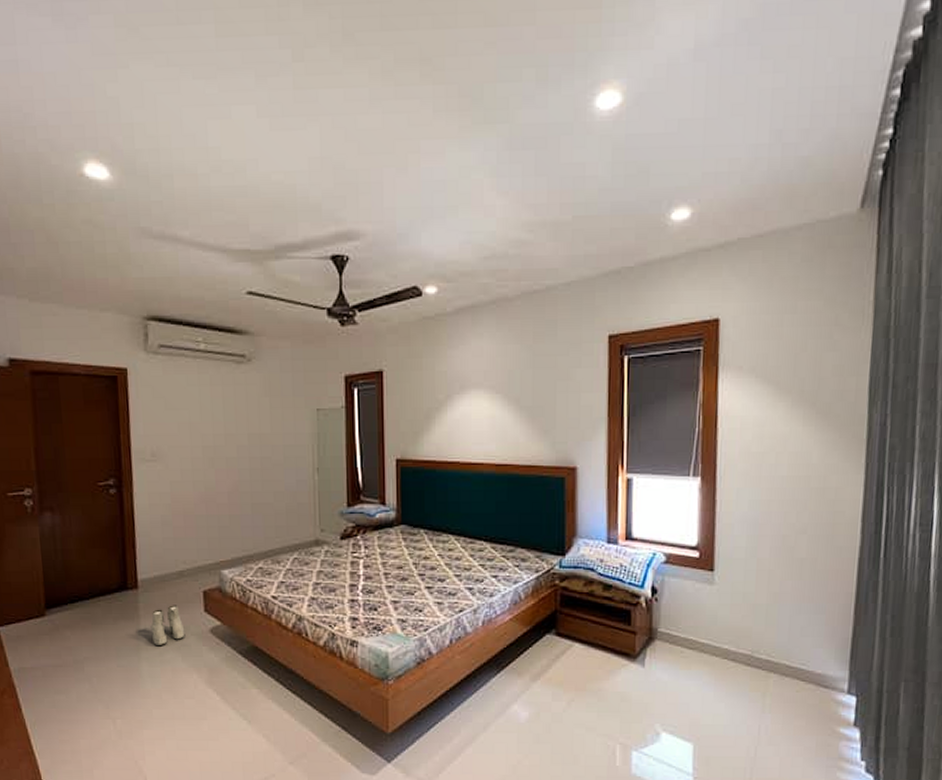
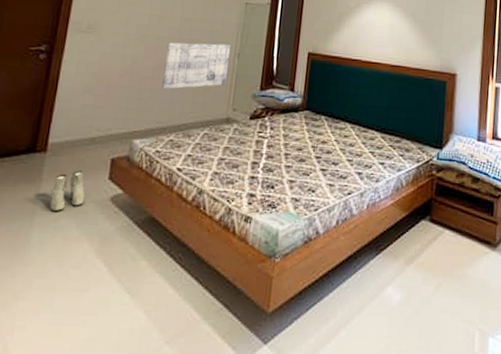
wall art: none [239,459,309,514] -> present [161,42,231,89]

